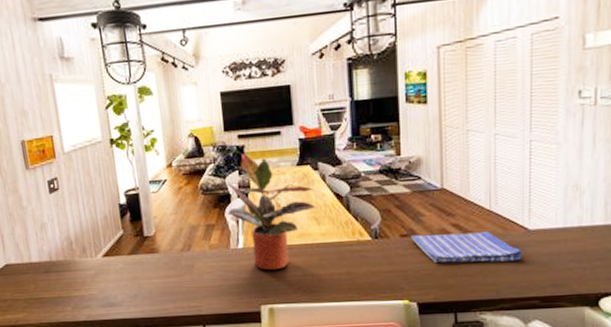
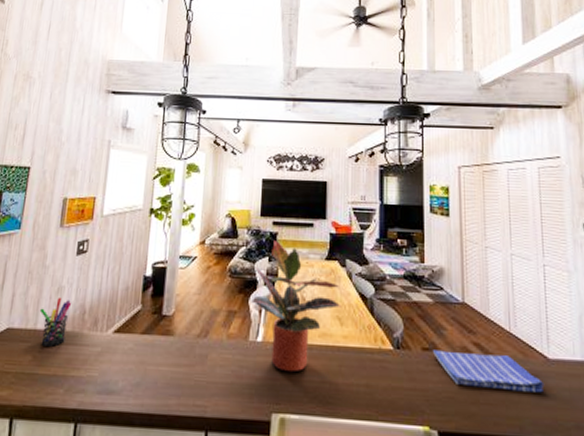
pen holder: none [30,232,61,275] -> present [39,297,72,347]

